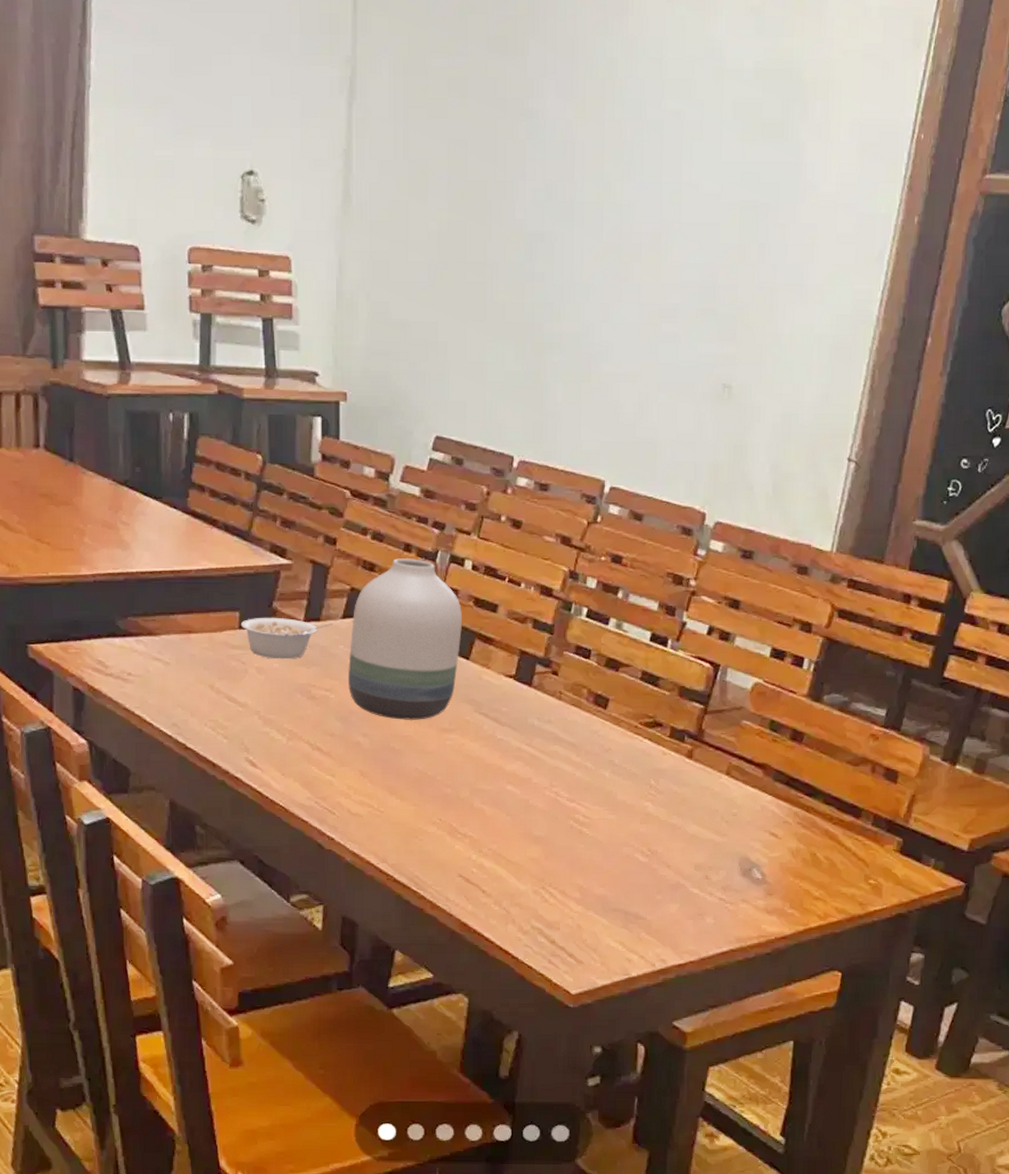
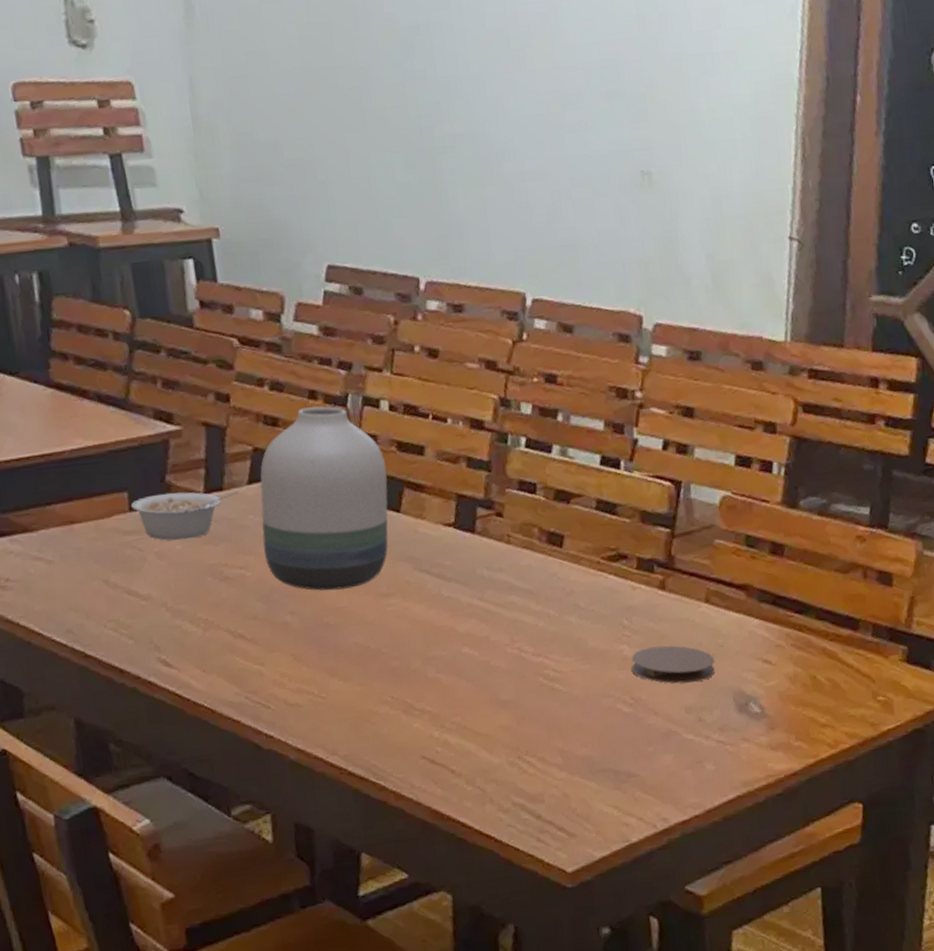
coaster: none [652,808,728,844] -> present [631,645,715,684]

